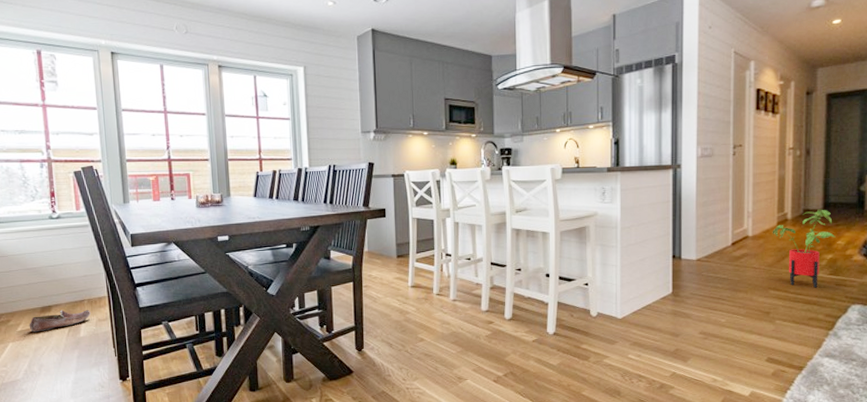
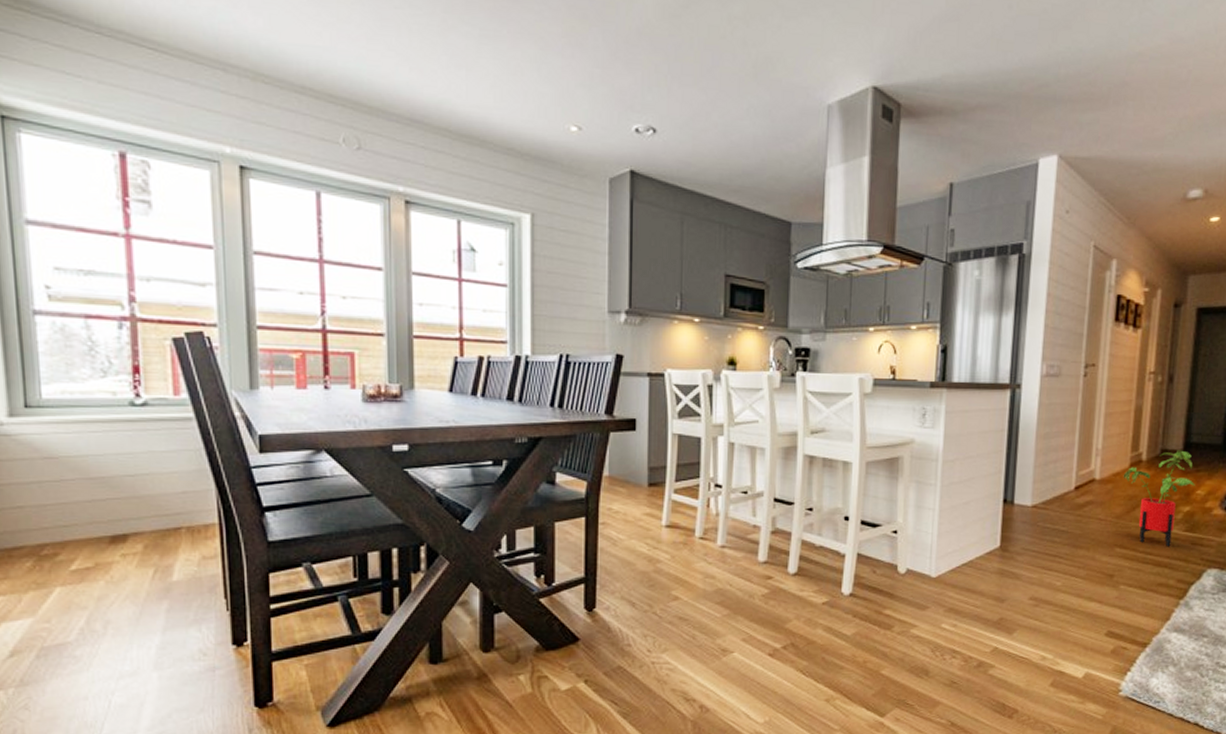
shoe: present [29,310,91,333] -> none [89,541,191,573]

